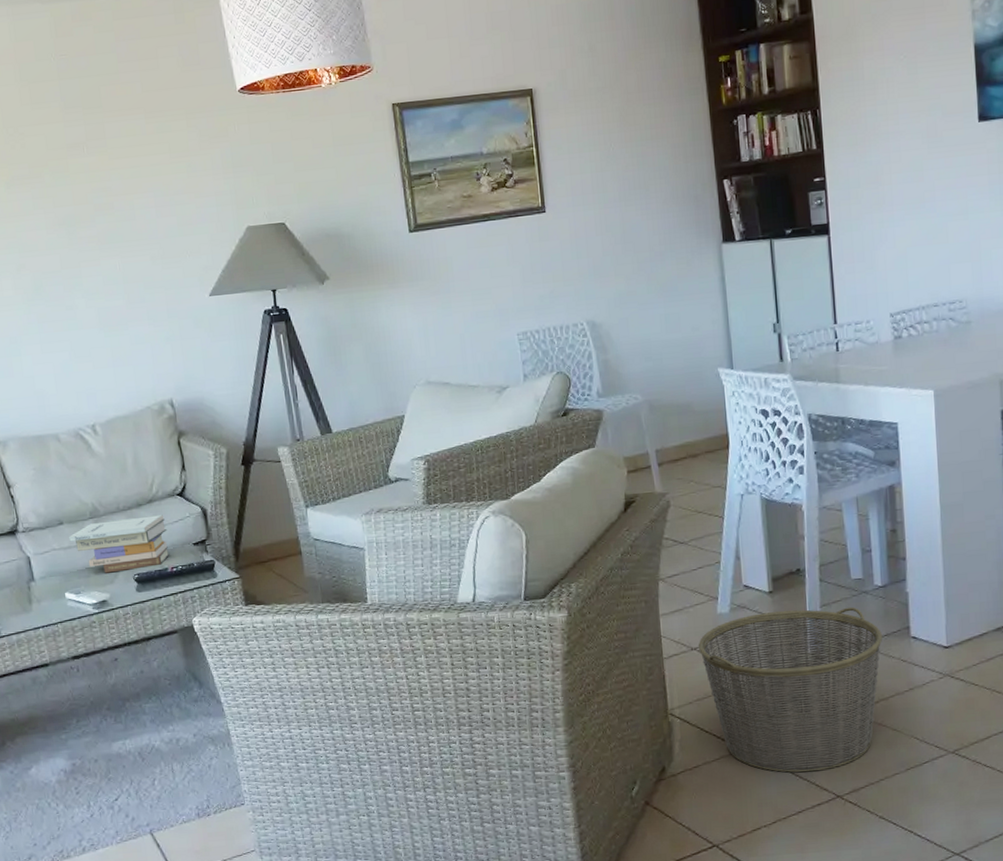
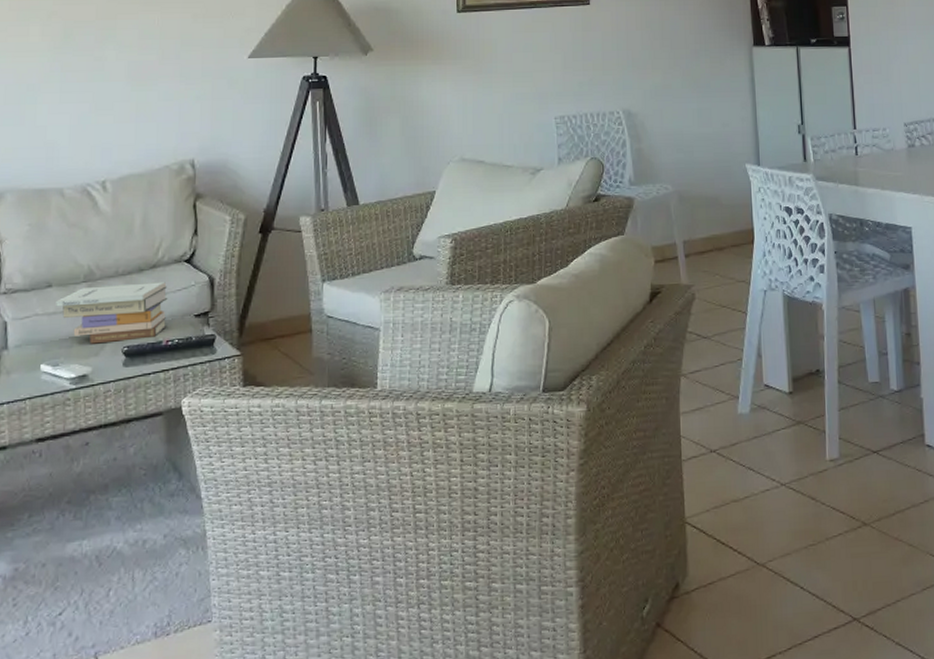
basket: present [698,607,883,773] -> none [717,411,899,592]

